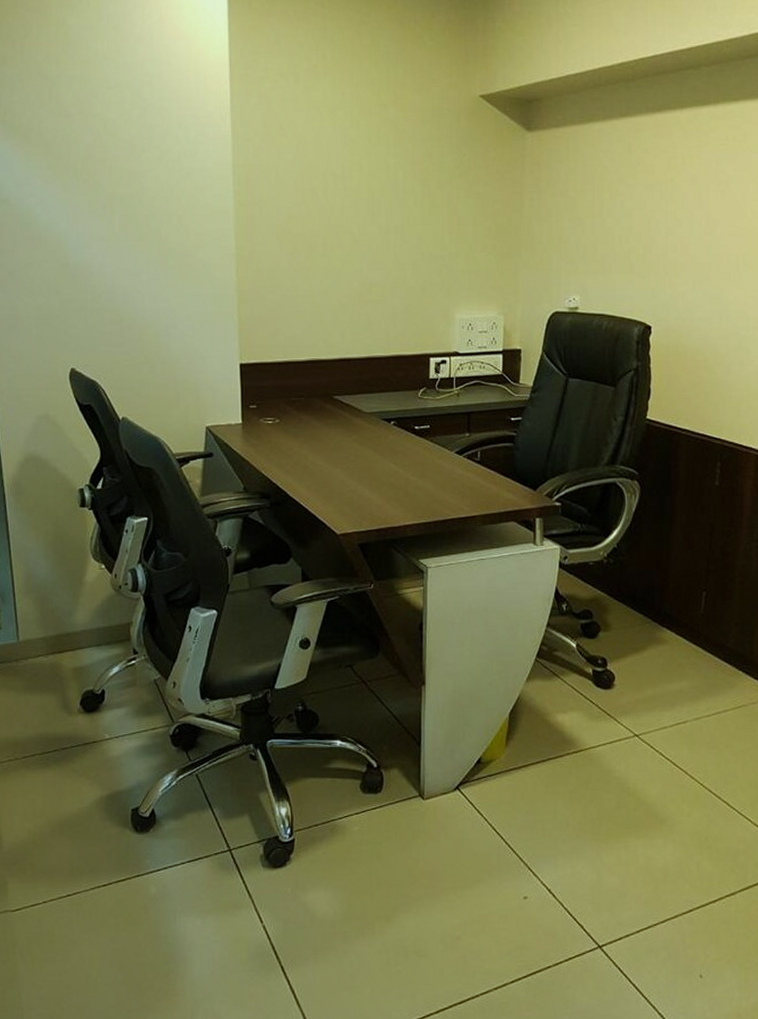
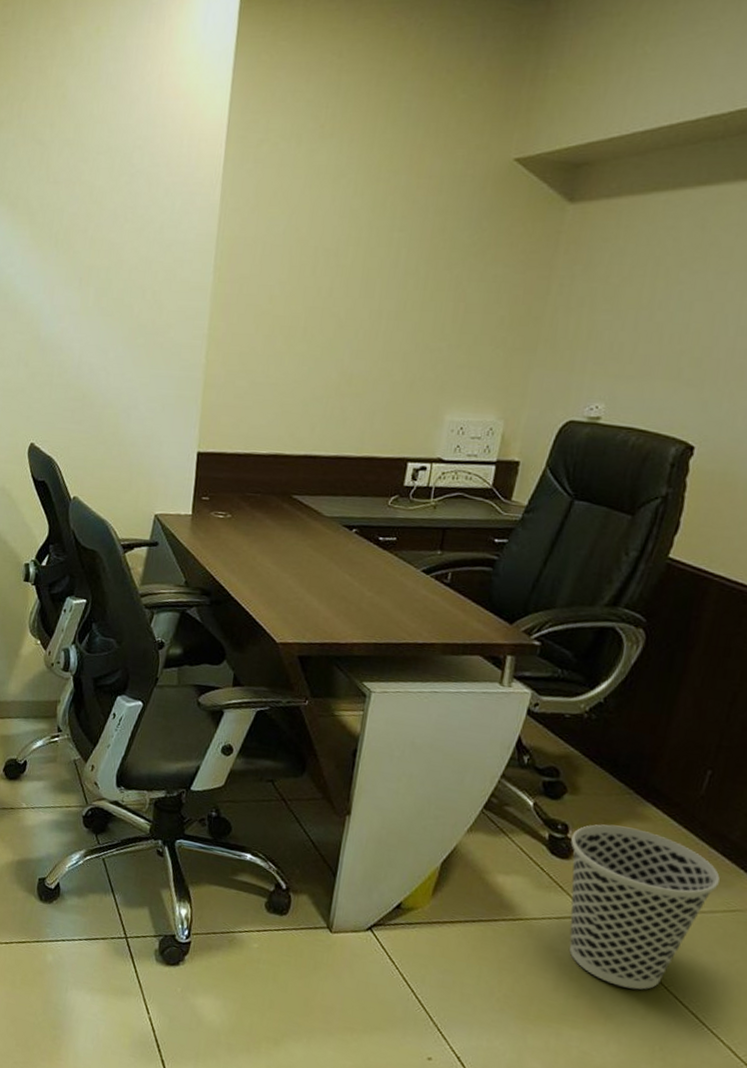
wastebasket: none [610,651,726,792] -> present [569,824,720,990]

